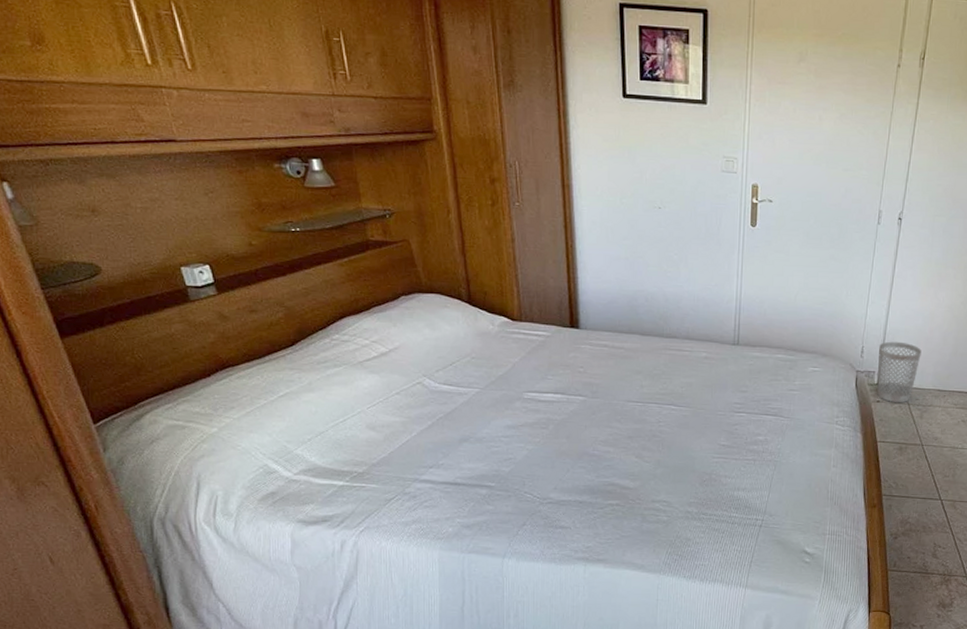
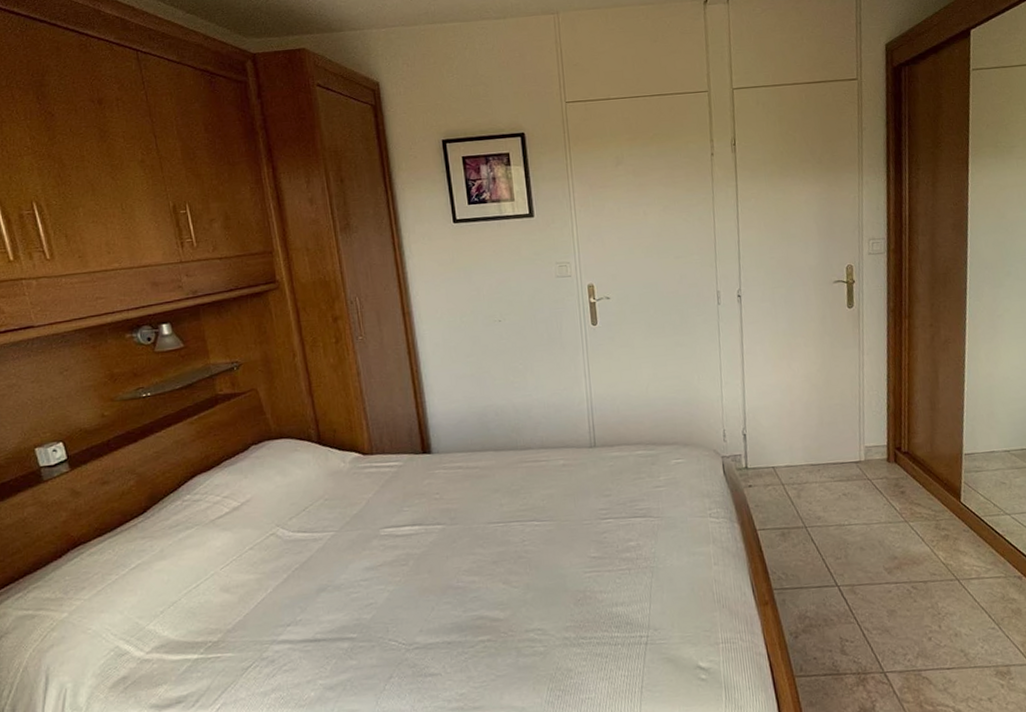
wastebasket: present [877,341,922,403] -> none [741,419,787,485]

